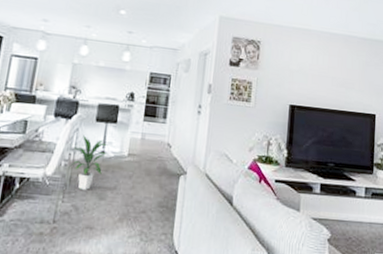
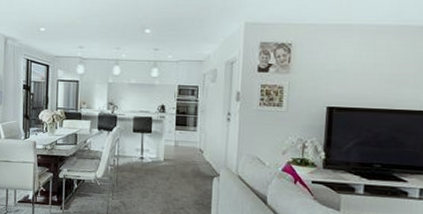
indoor plant: present [68,135,107,190] -> none [114,144,146,190]

